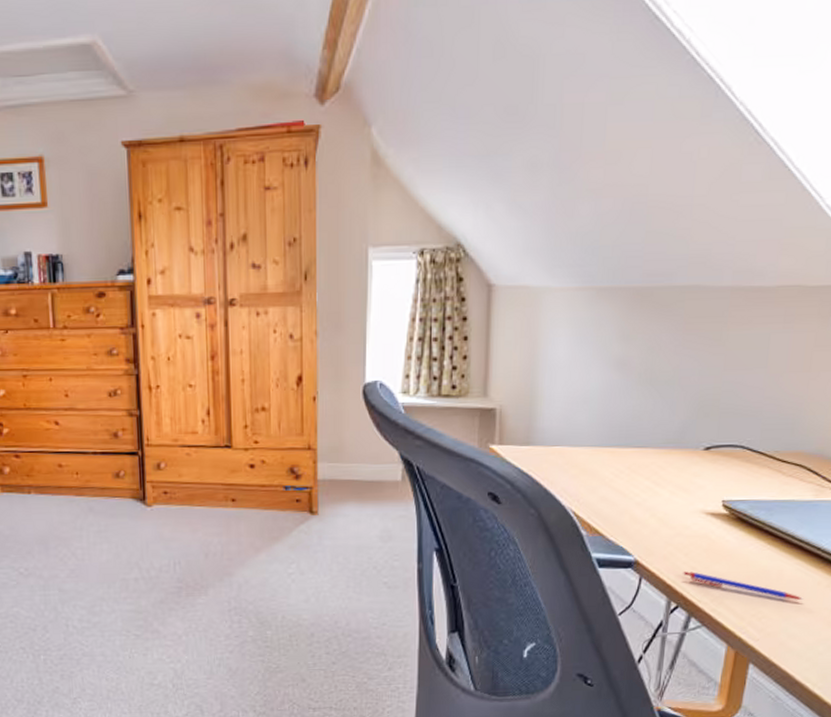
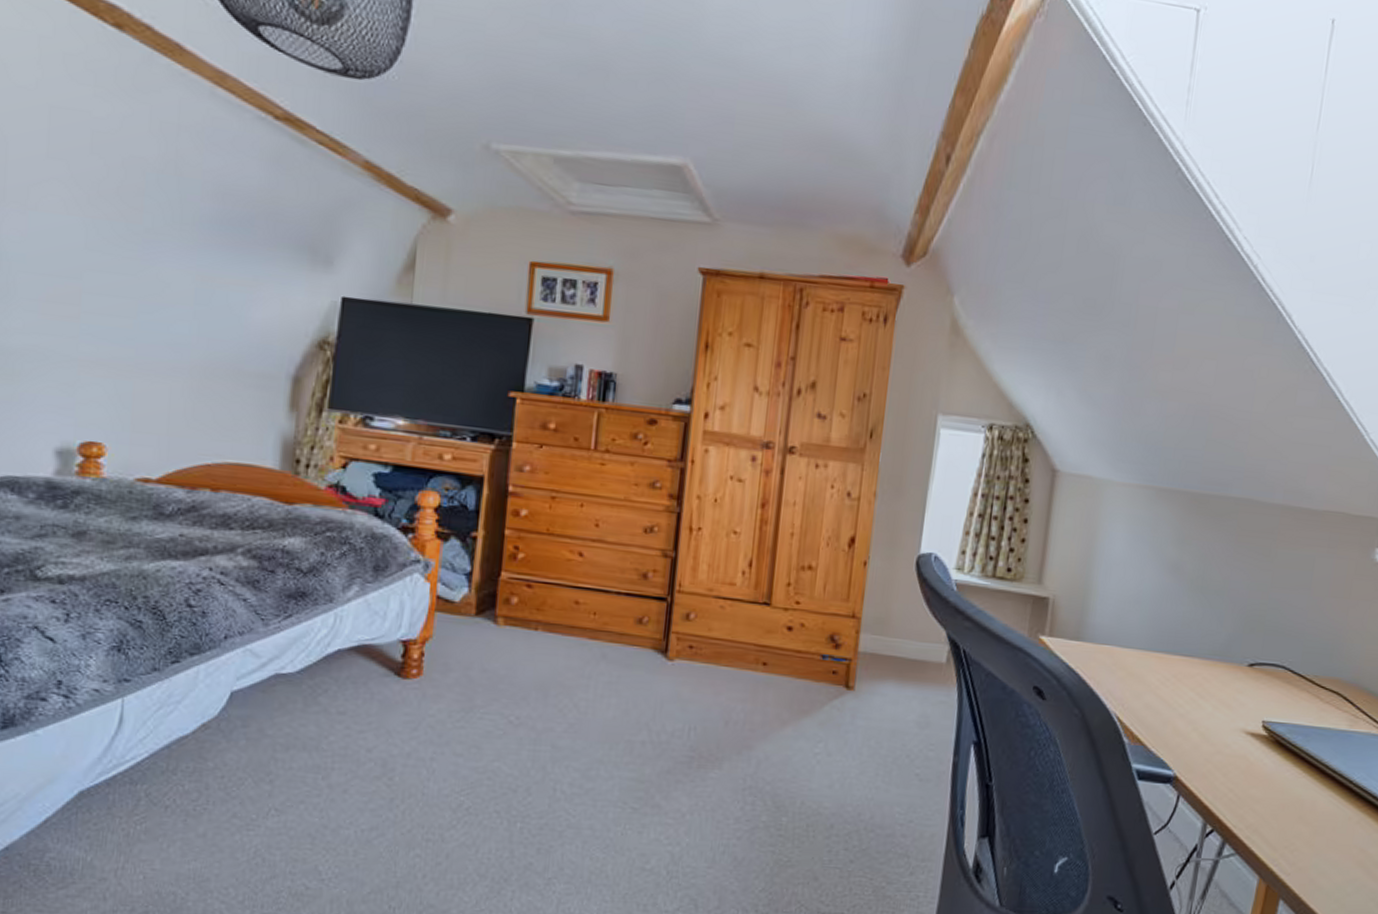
pen: present [683,571,804,600] -> none [1220,793,1335,835]

